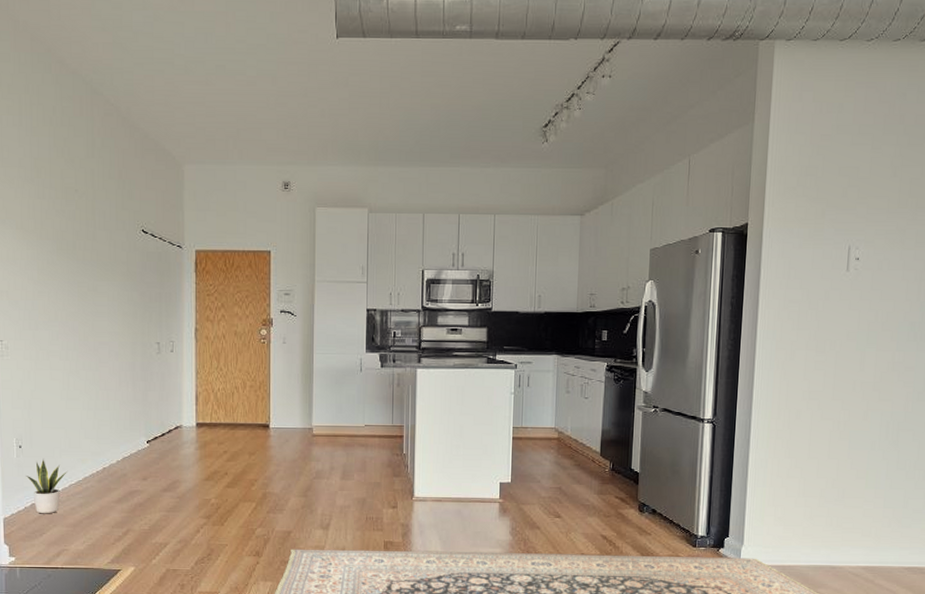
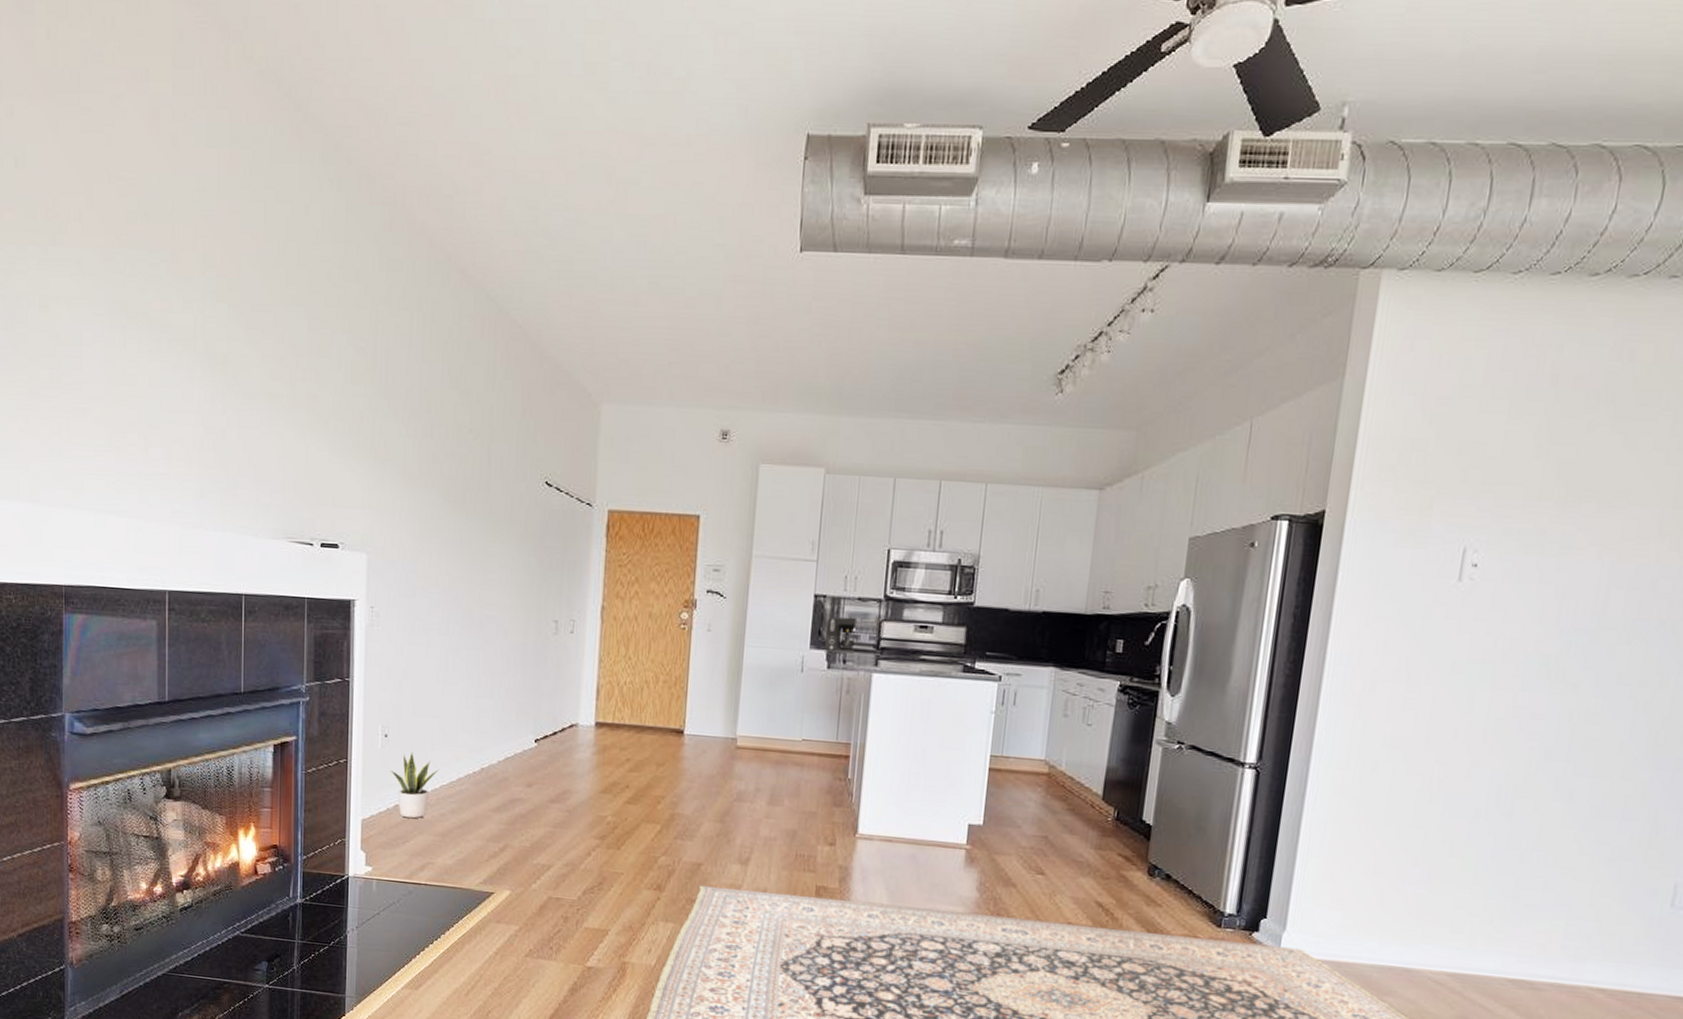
coffee maker: none [377,325,404,355] -> present [824,617,859,654]

